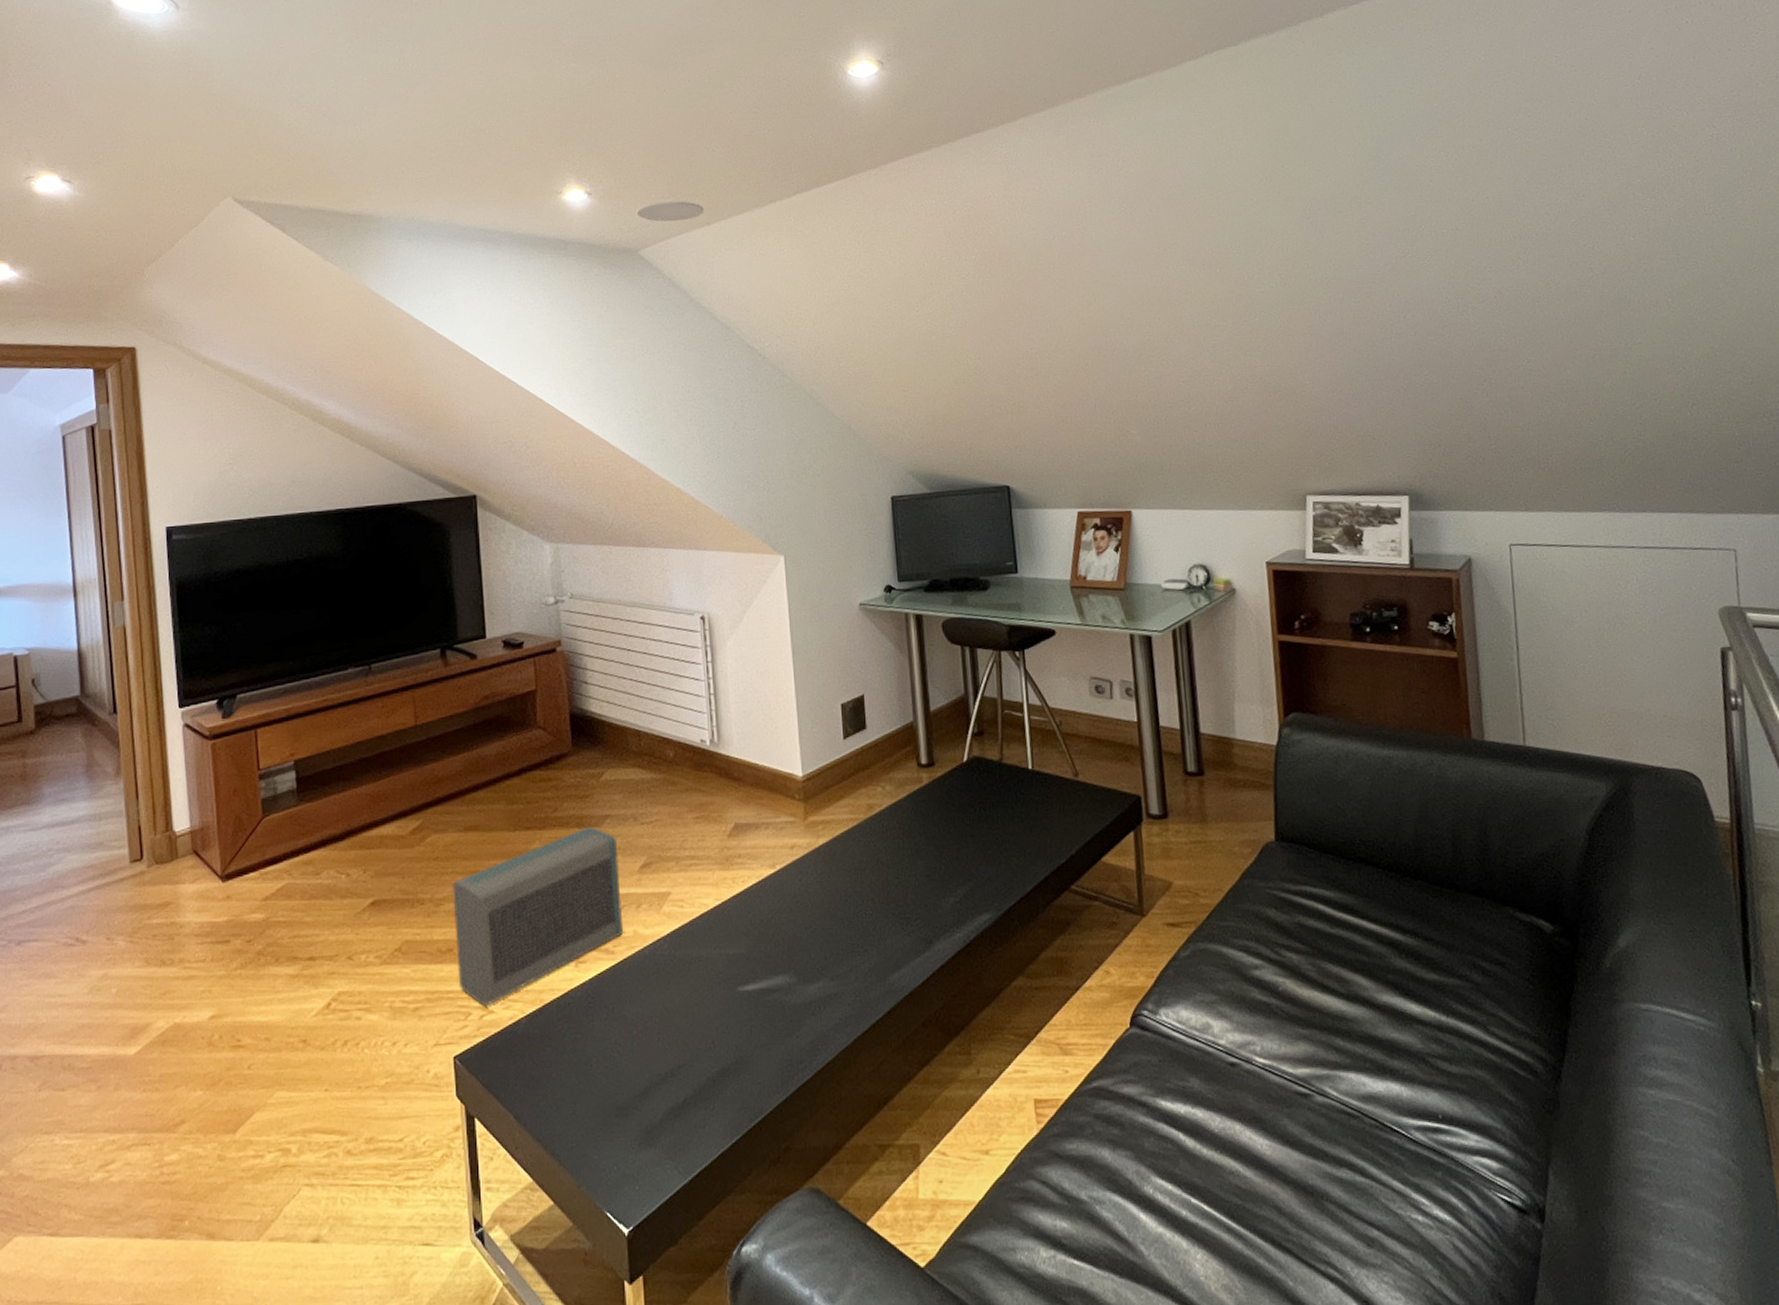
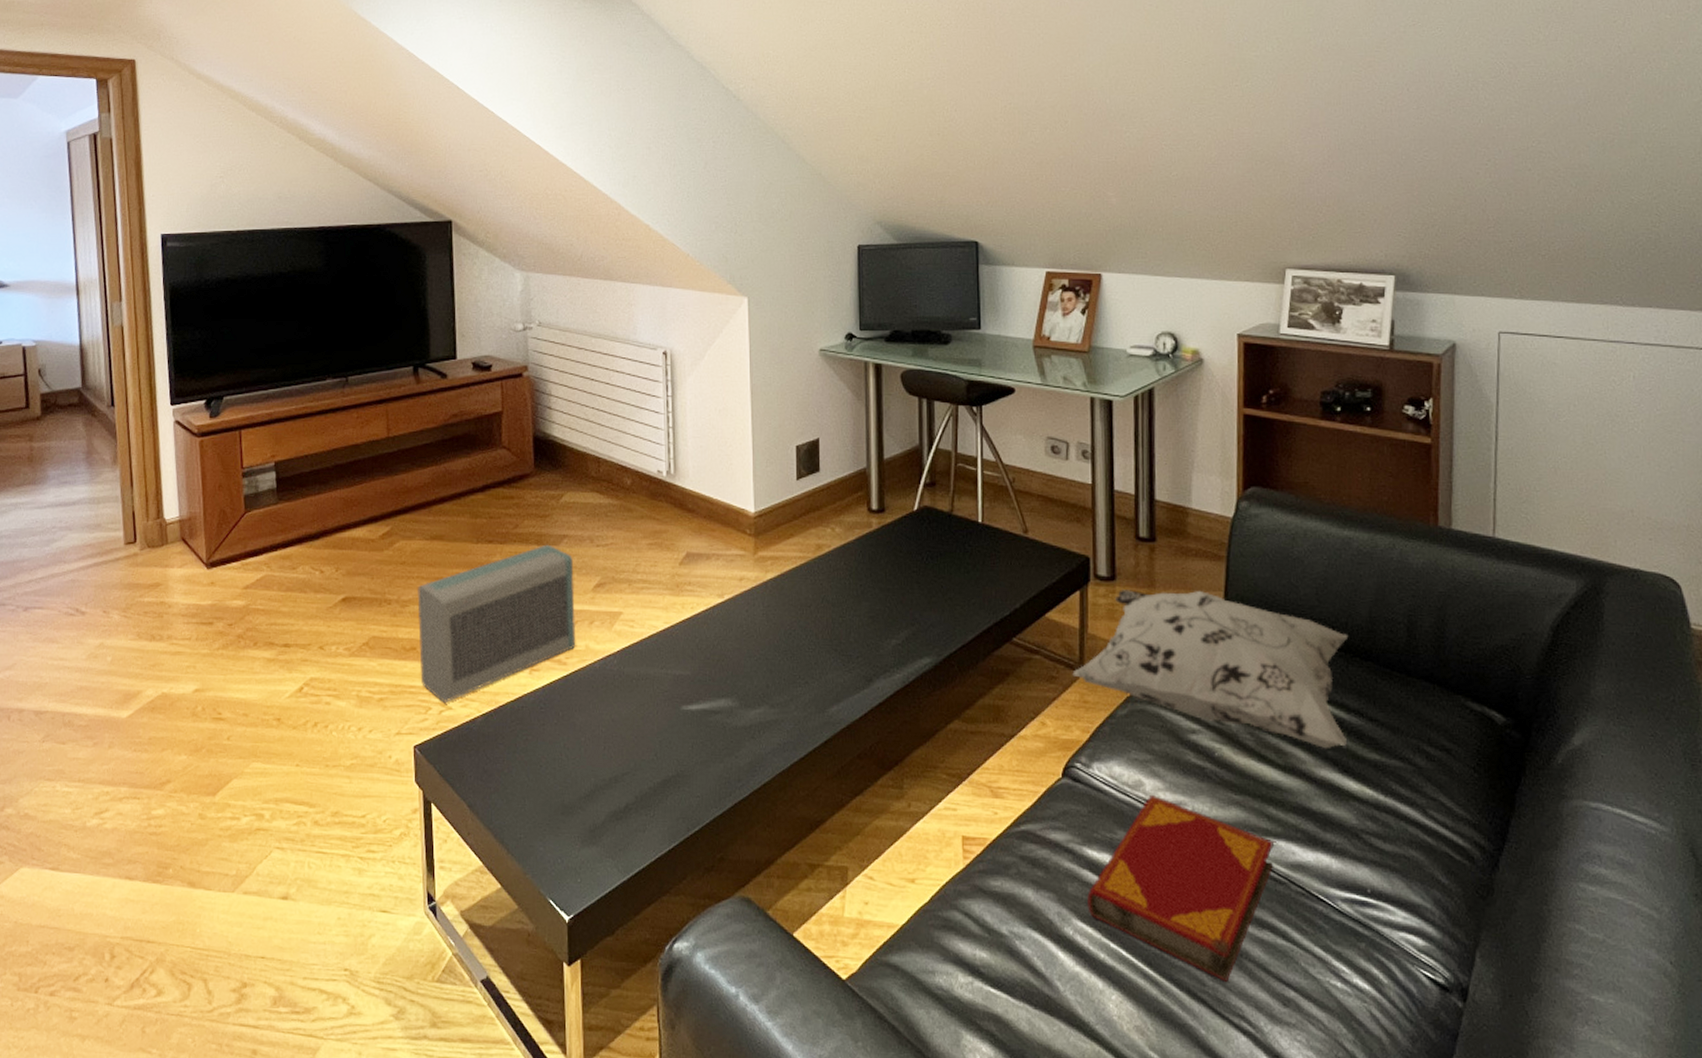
decorative pillow: none [1133,822,1405,974] -> present [1072,590,1349,749]
hardback book: none [1164,1036,1345,1227] -> present [1087,794,1274,982]

